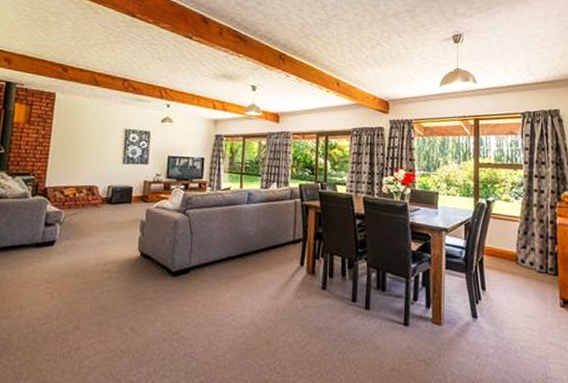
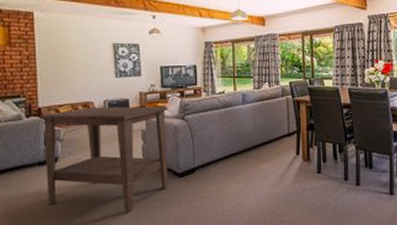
side table: none [38,191,171,308] -> present [38,106,169,212]

